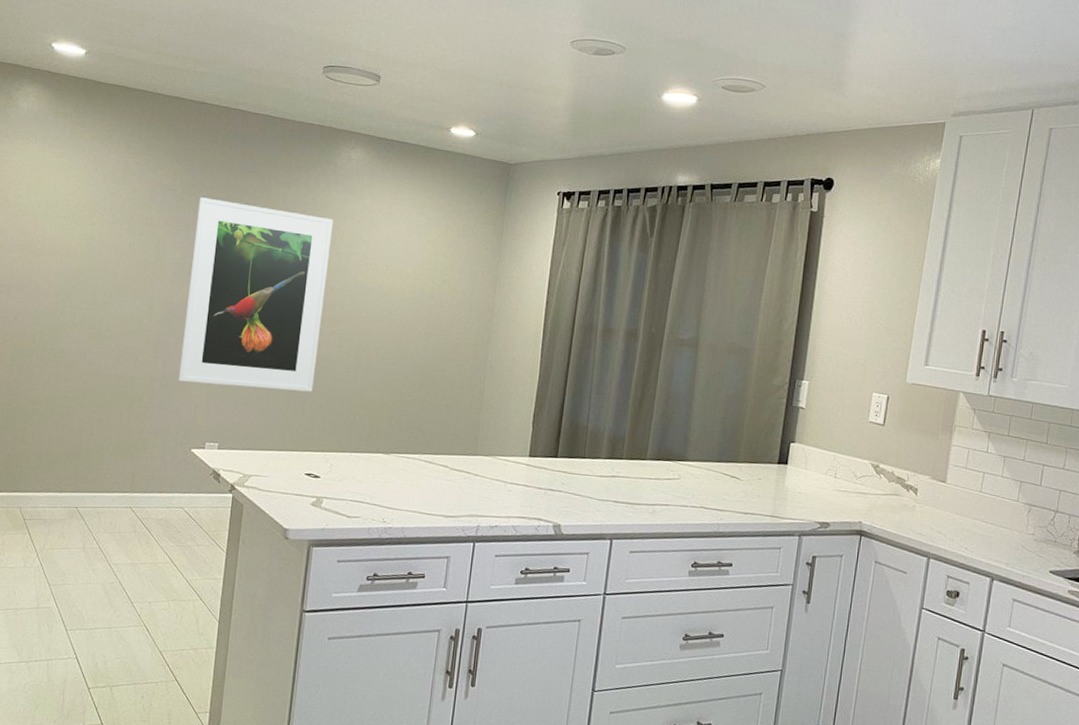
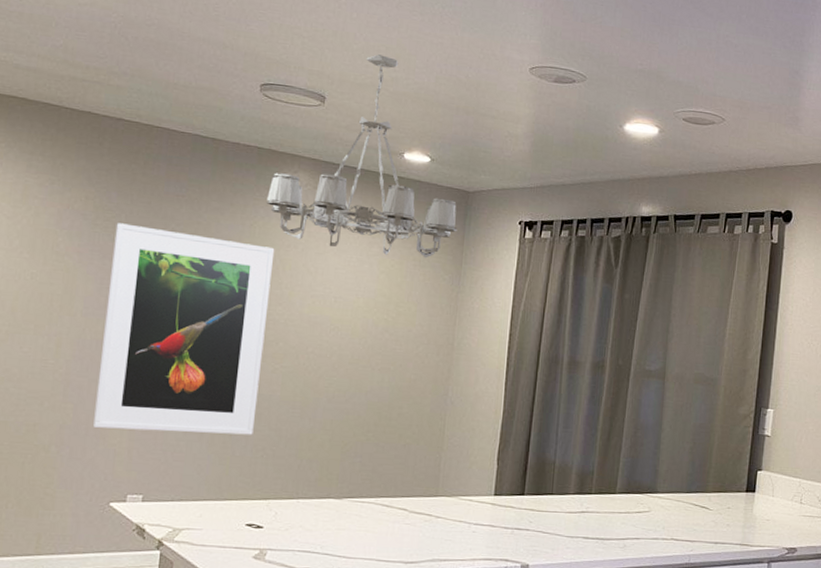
chandelier: none [327,34,499,228] -> present [267,54,458,258]

